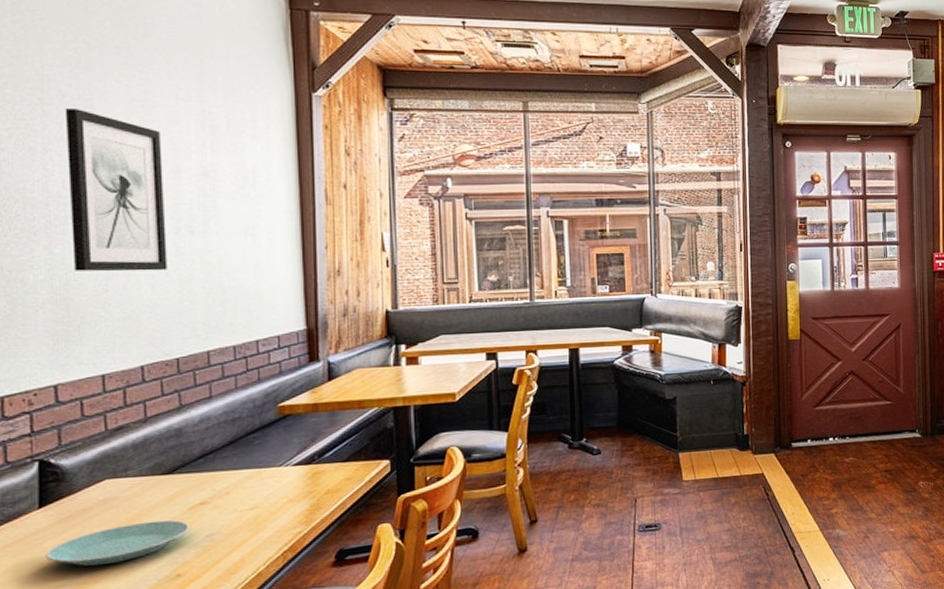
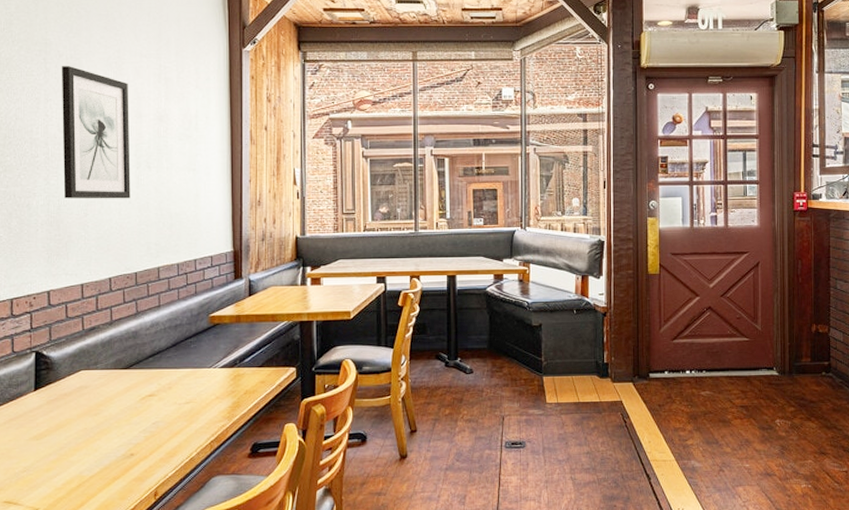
plate: present [45,520,189,566] -> none [38,407,141,441]

